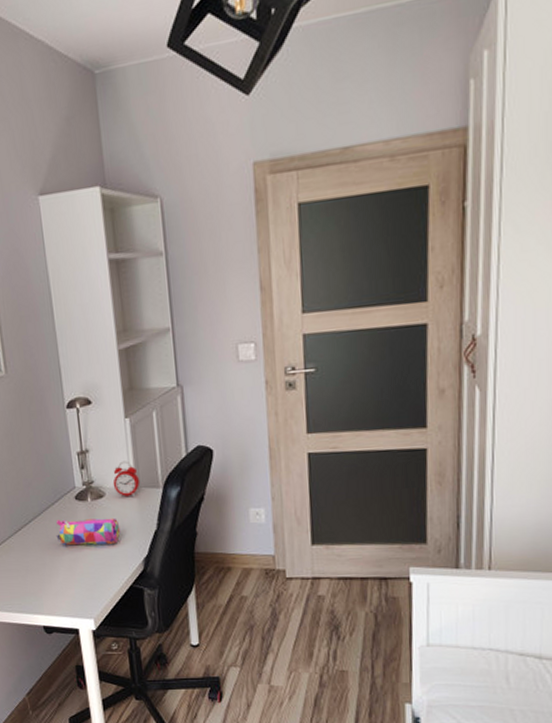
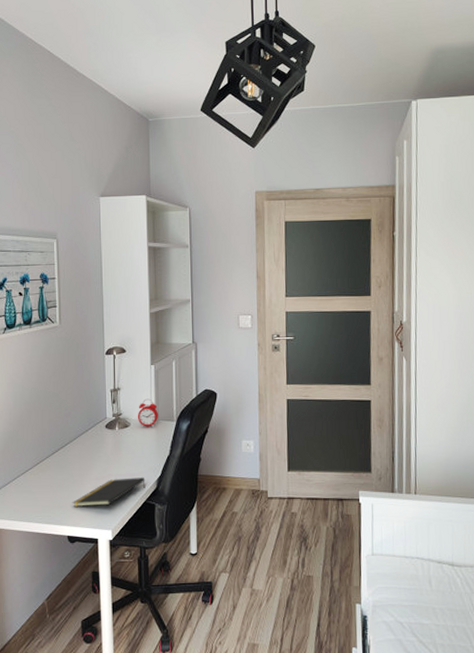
notepad: none [44,557,130,593] -> present [72,477,146,507]
pencil case: present [56,517,121,546] -> none [86,444,140,466]

